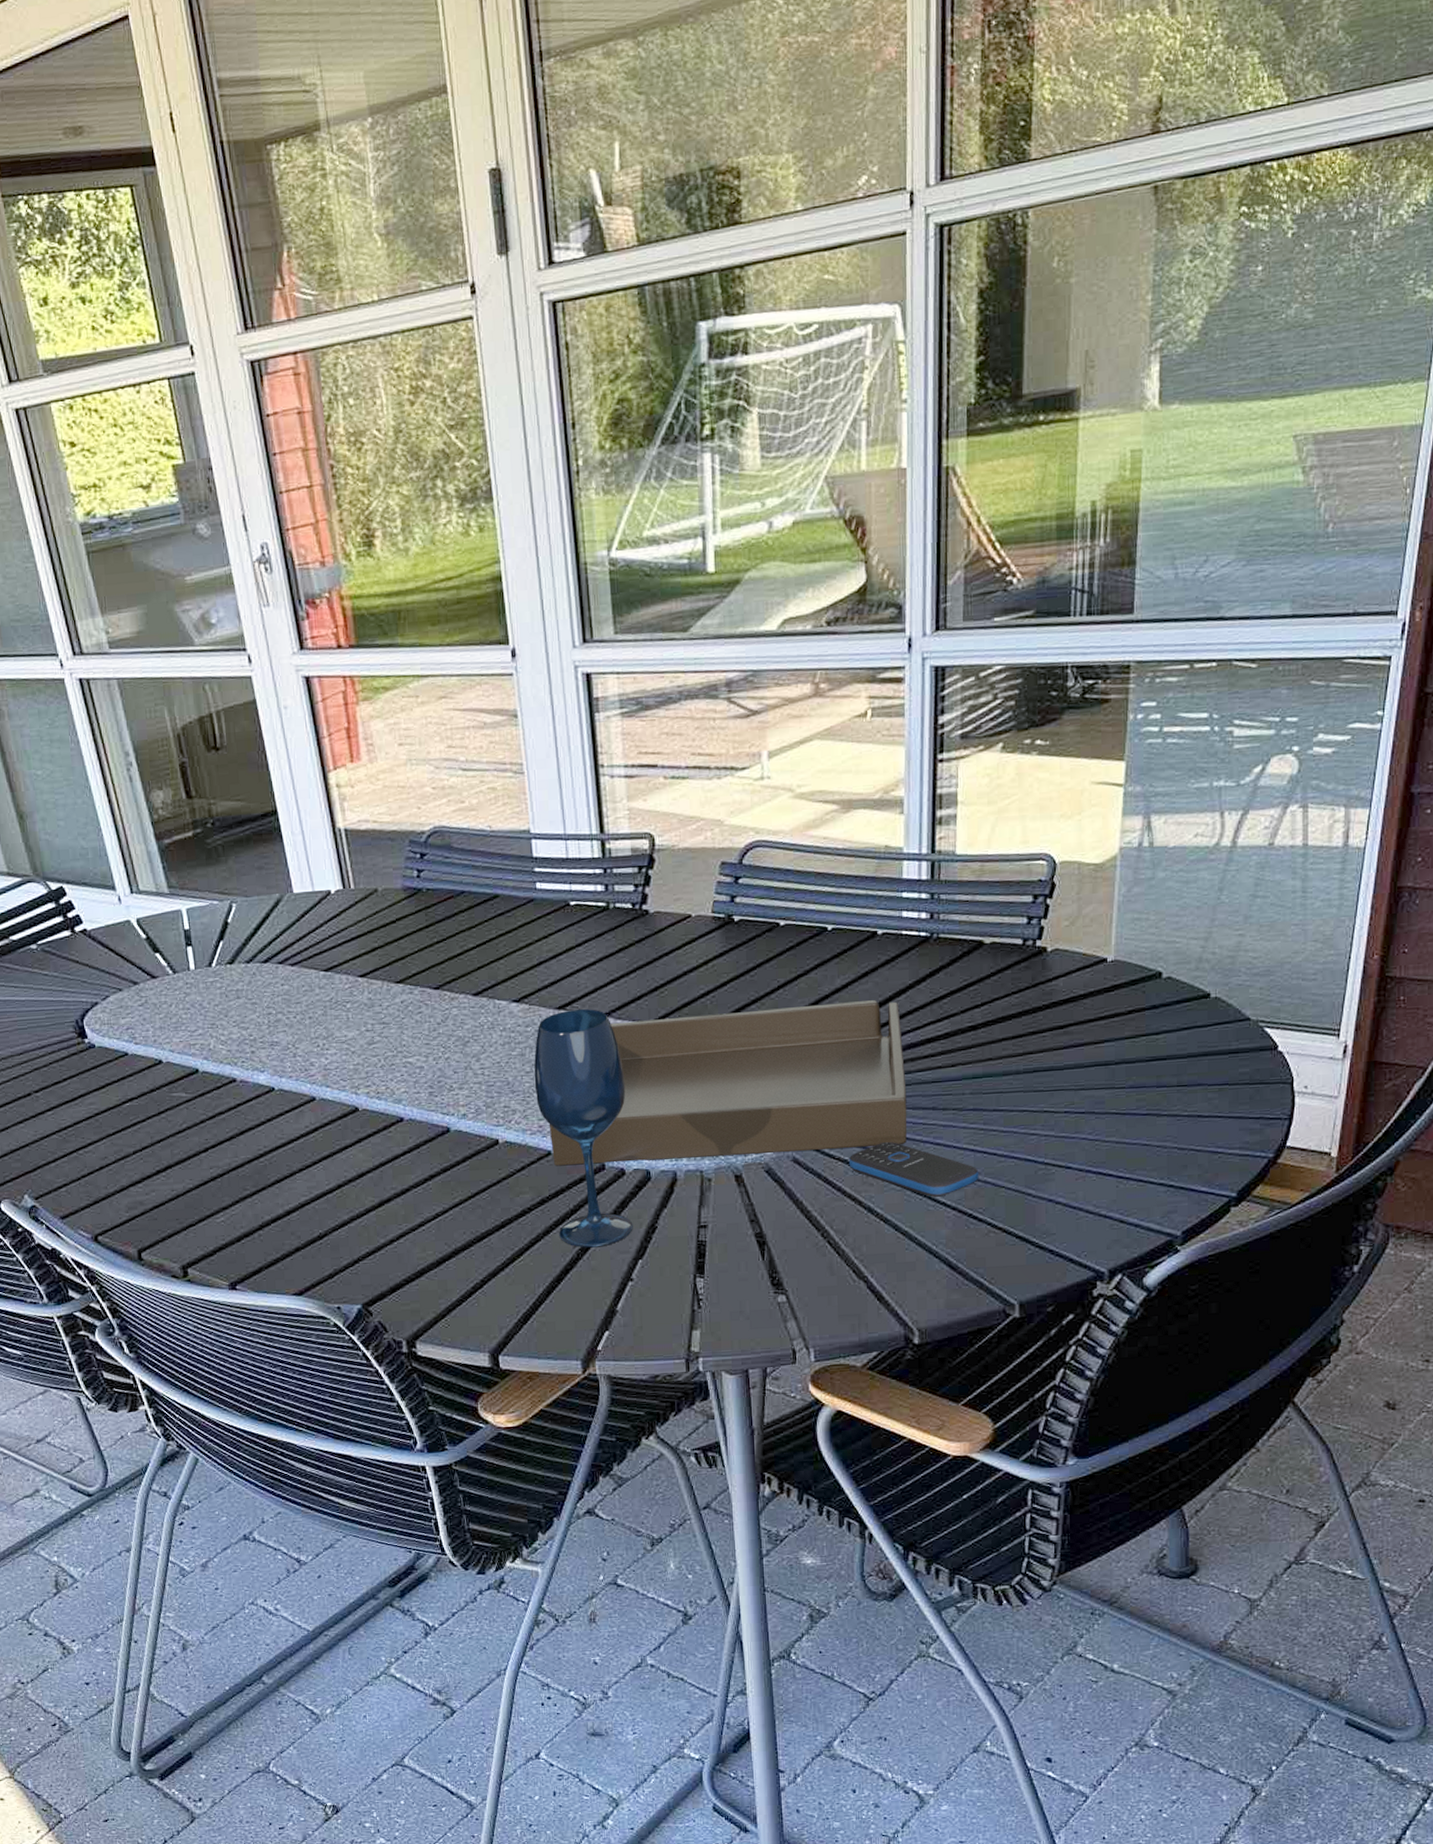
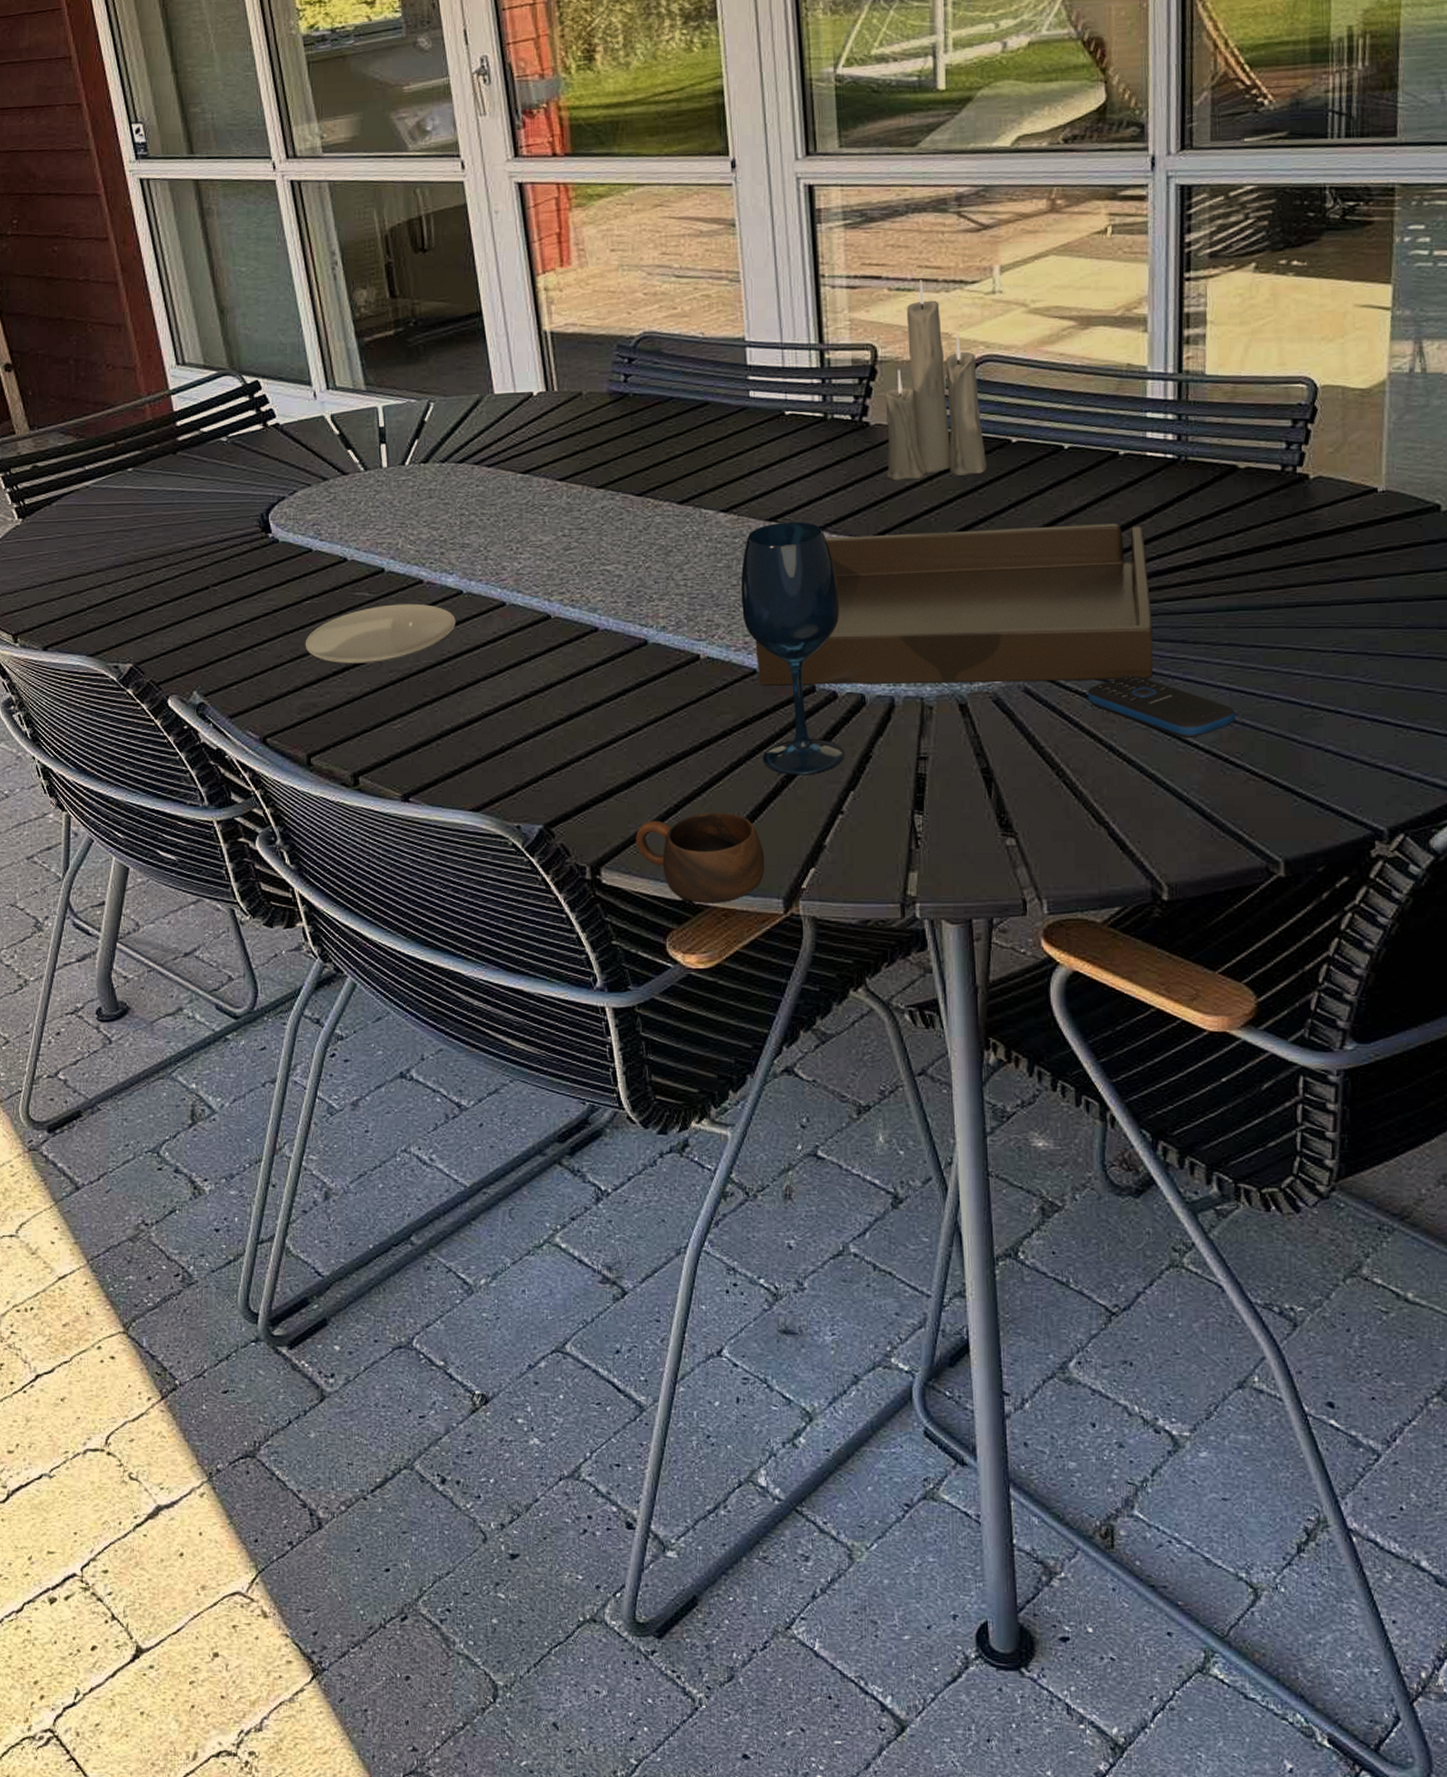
plate: none [127,1101,270,1163] -> present [305,603,456,664]
cup: none [446,1284,564,1369] -> present [636,812,765,903]
candle: none [663,767,757,966] -> present [885,280,987,481]

